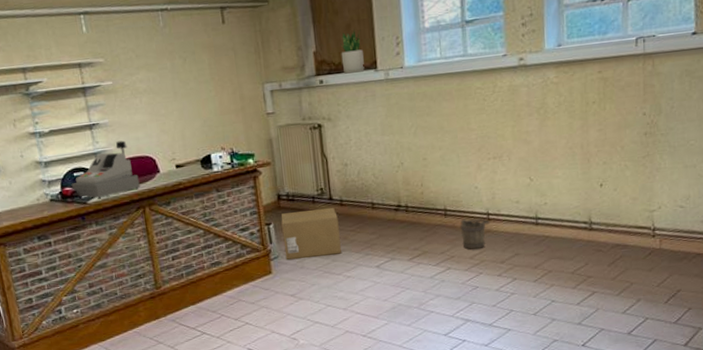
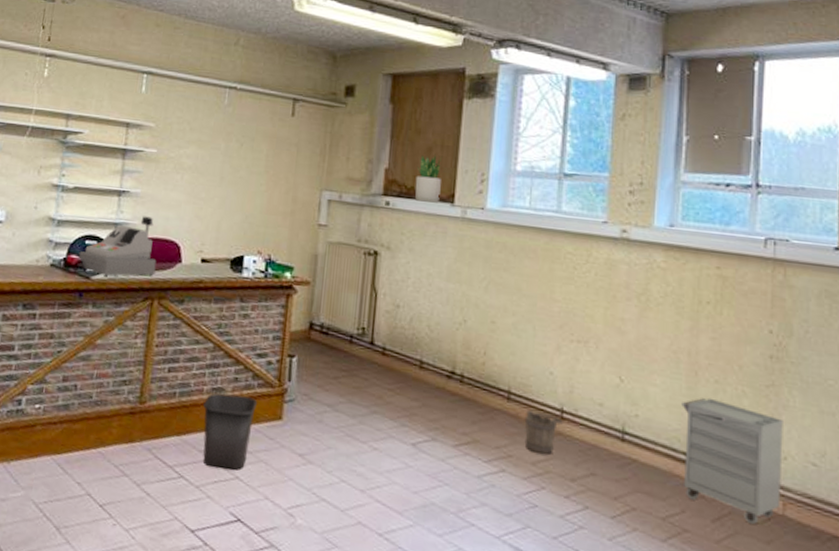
waste bin: none [207,263,251,321] -> present [203,392,258,470]
box: present [281,207,341,260] -> none [302,347,376,416]
cabinet: none [579,176,658,261] -> present [682,398,783,525]

